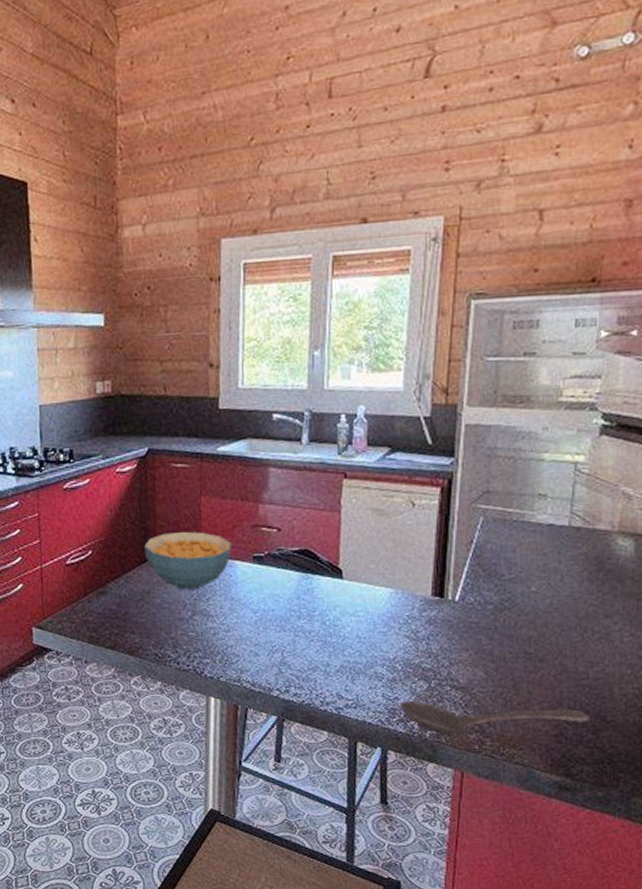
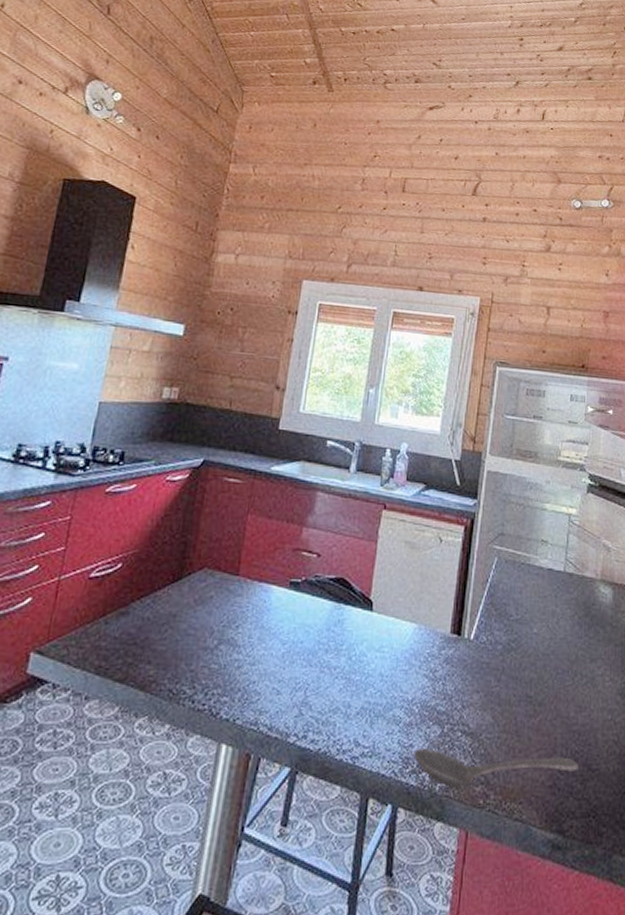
cereal bowl: present [144,531,232,590] -> none [179,549,271,615]

